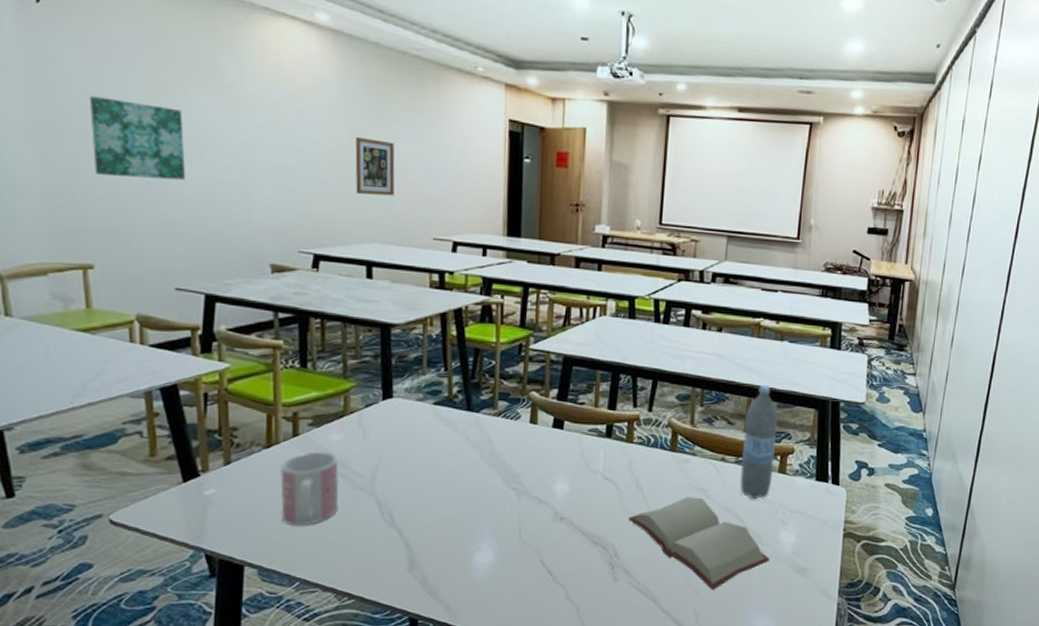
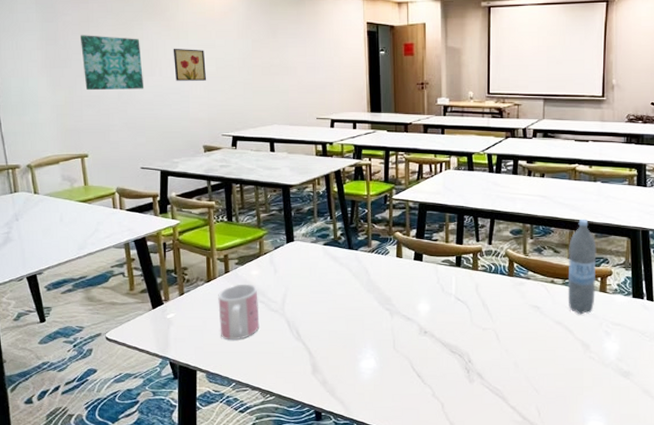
wall art: none [232,127,280,177] -> present [173,48,206,81]
wall art: present [355,136,395,196] -> none [257,46,286,88]
hardback book: present [628,497,770,590] -> none [478,313,597,390]

